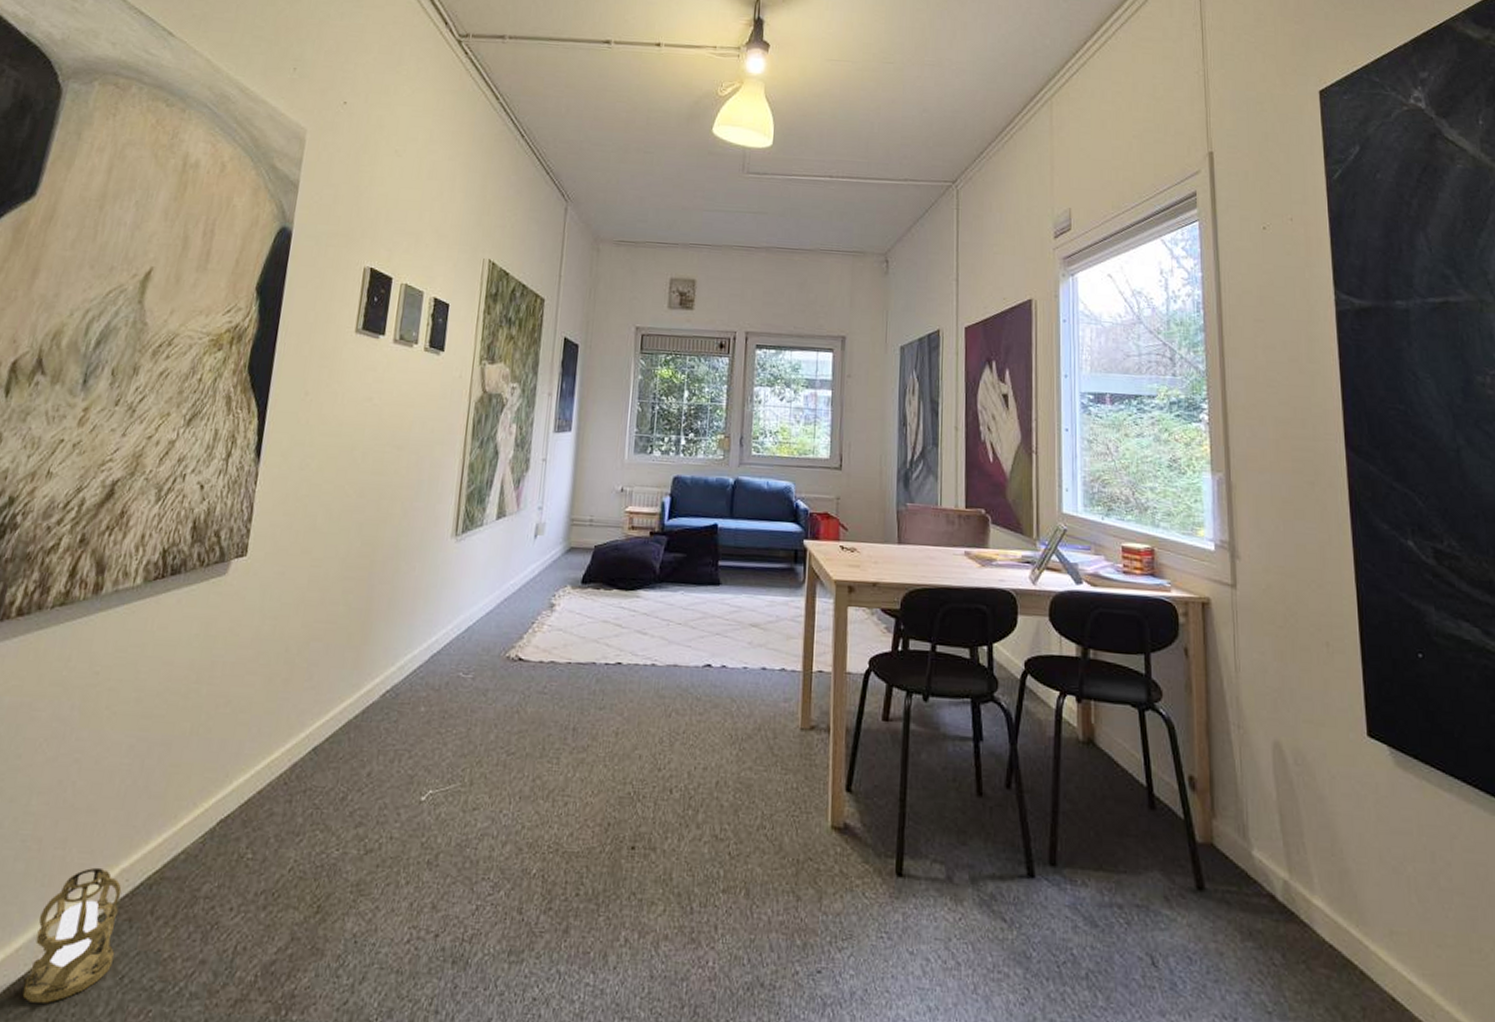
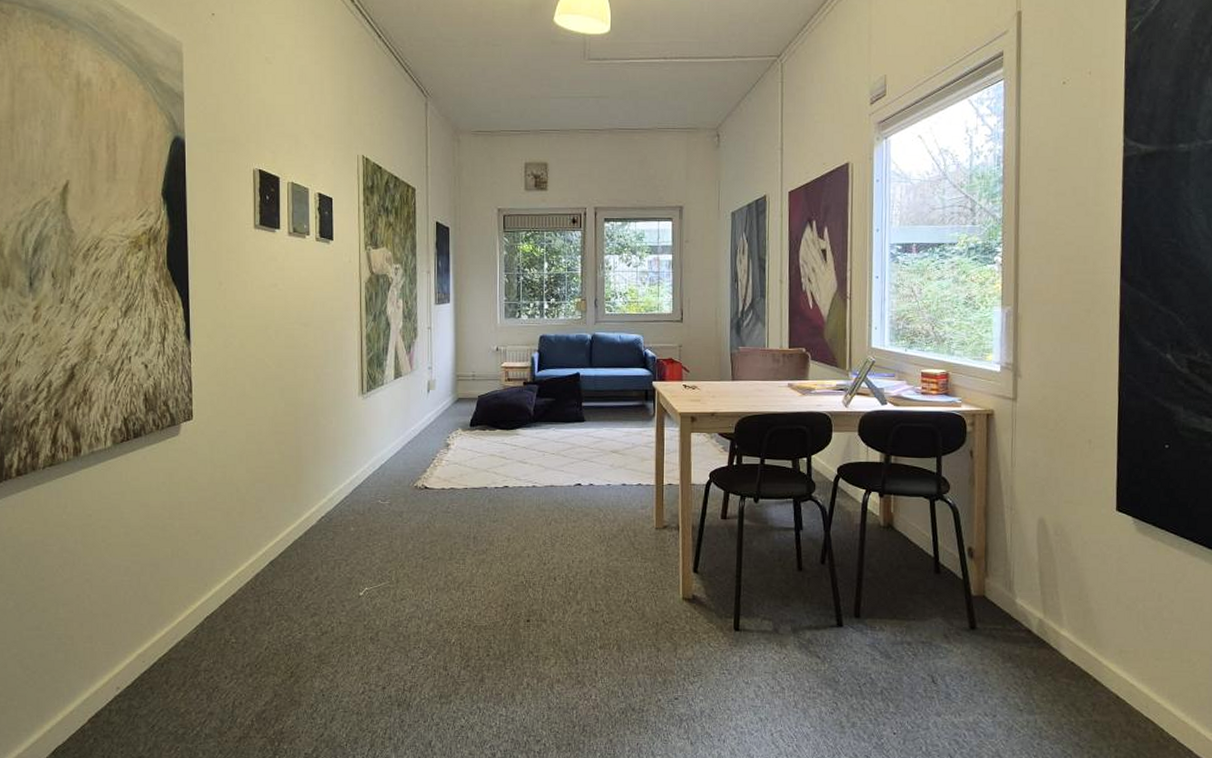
lantern: present [22,867,122,1003] -> none [82,654,145,746]

